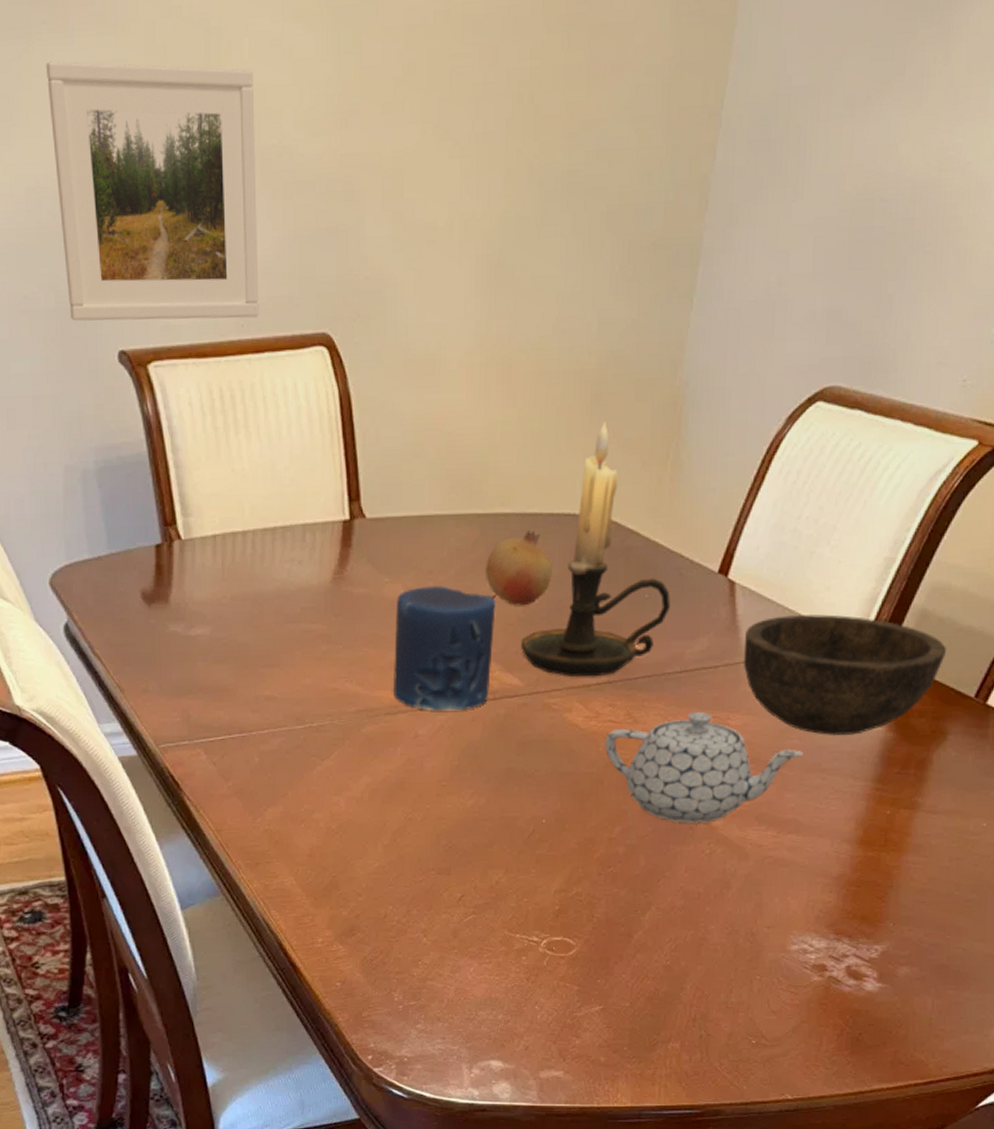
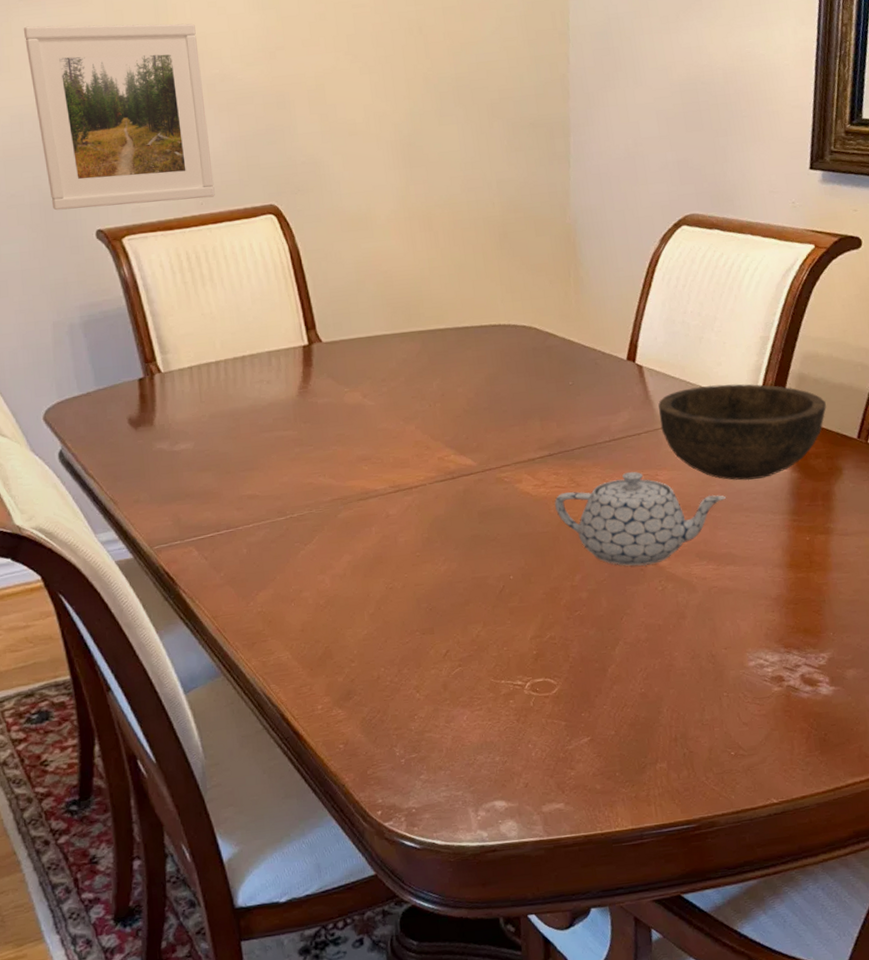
candle: present [394,586,496,711] -> none [357,390,448,493]
fruit: present [485,530,553,606] -> none [430,340,489,401]
candle holder: present [521,420,670,677] -> none [469,252,592,454]

